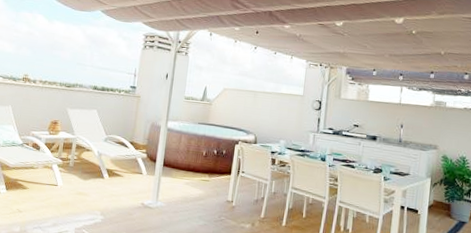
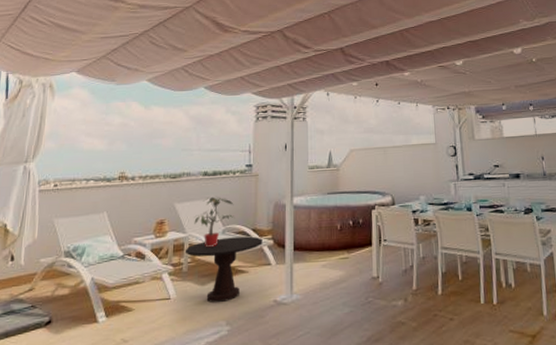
side table: none [72,144,138,197] -> present [184,236,262,303]
potted plant: none [82,108,117,150] -> present [194,196,234,247]

